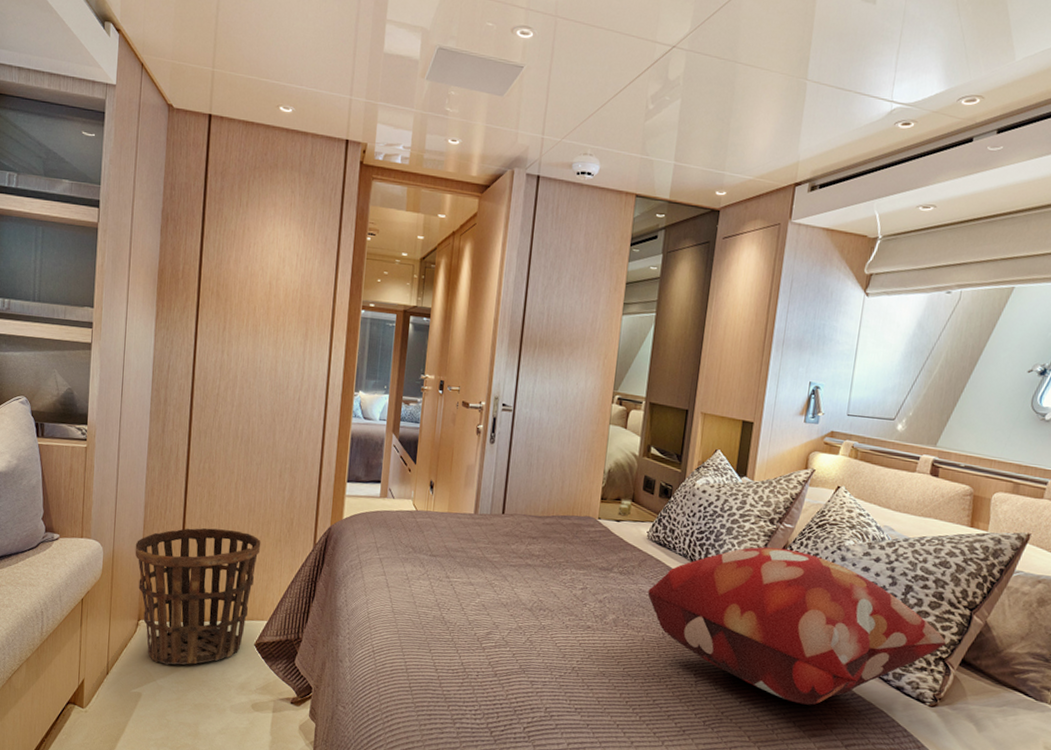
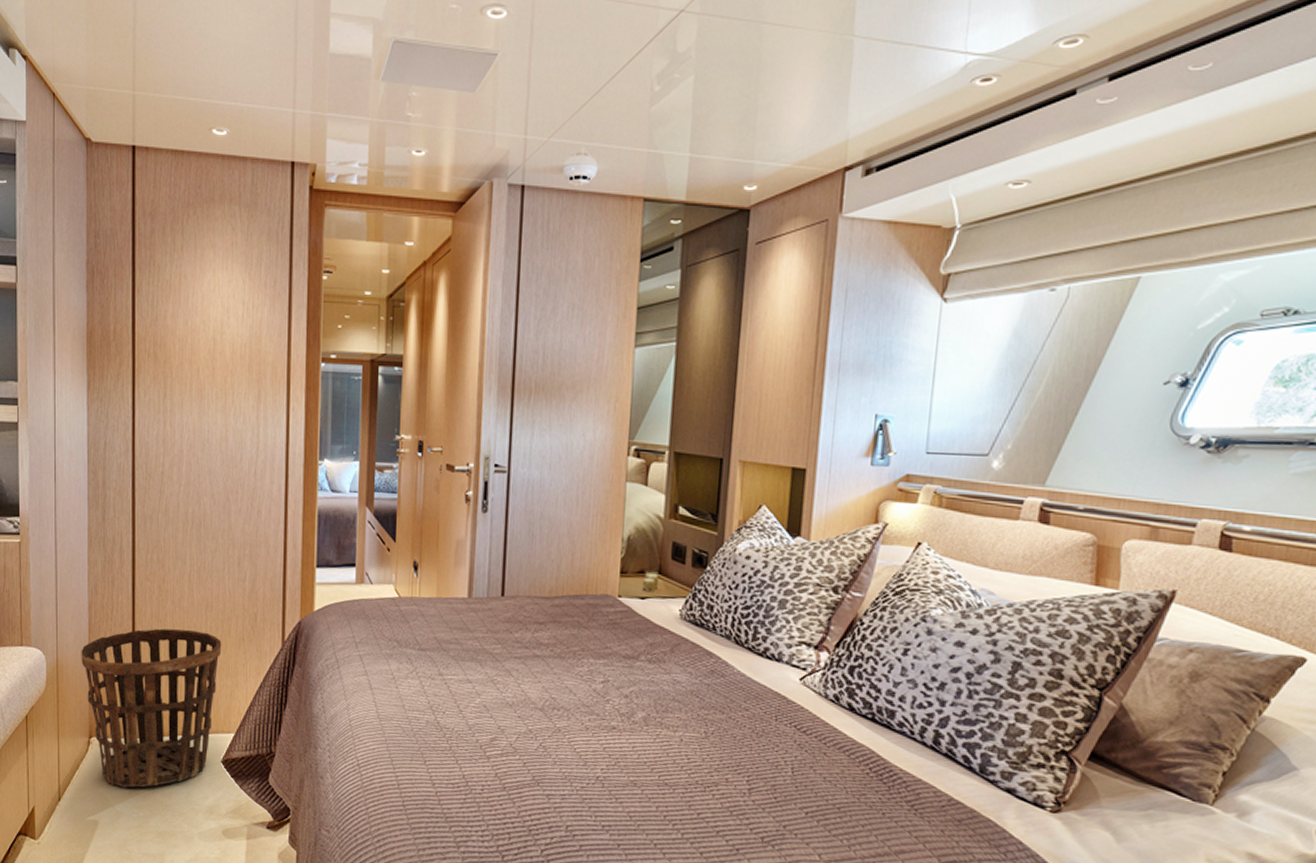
decorative pillow: present [647,547,946,705] -> none [684,622,1069,815]

